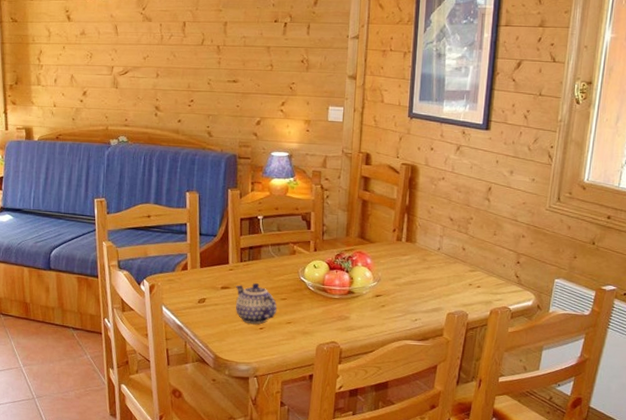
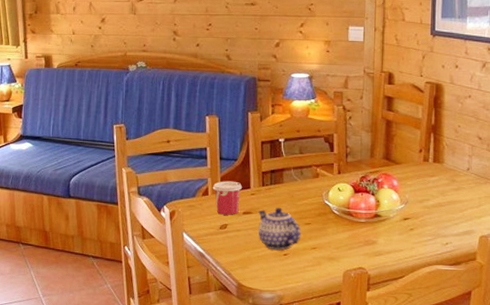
cup: none [191,256,221,290] -> present [212,181,243,215]

